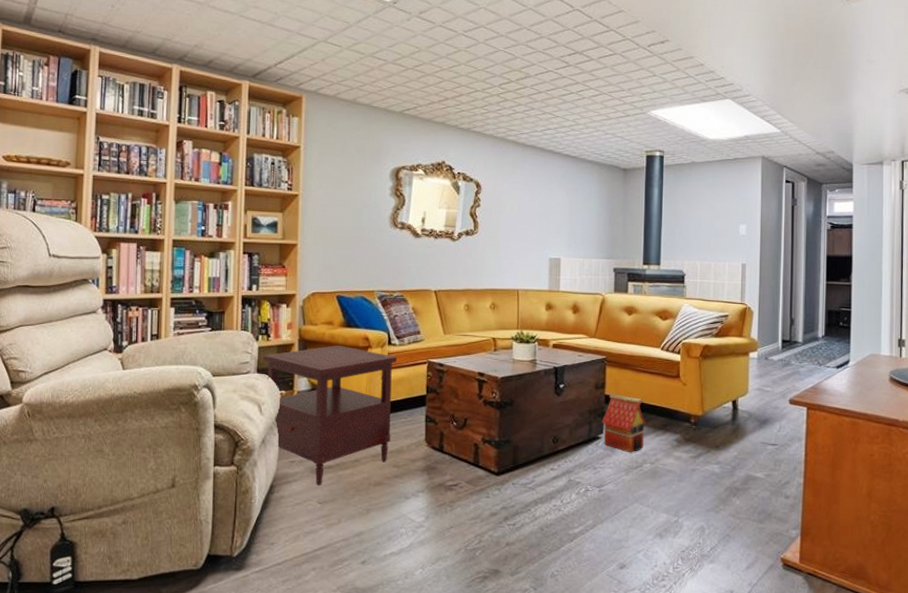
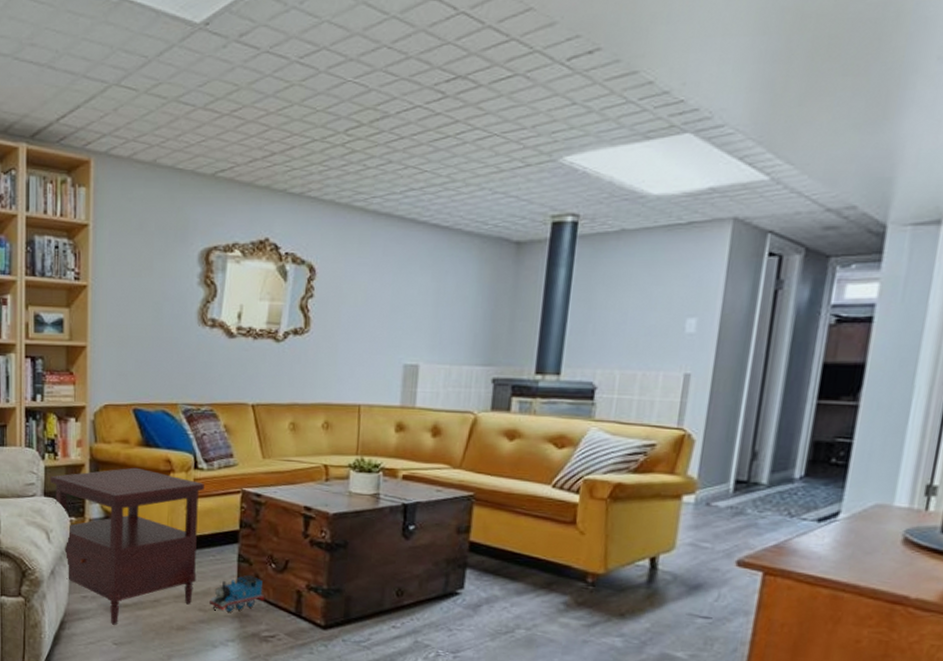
toy train: none [402,432,448,466] -> present [210,574,264,612]
toy house: present [602,394,646,453] -> none [463,541,524,615]

